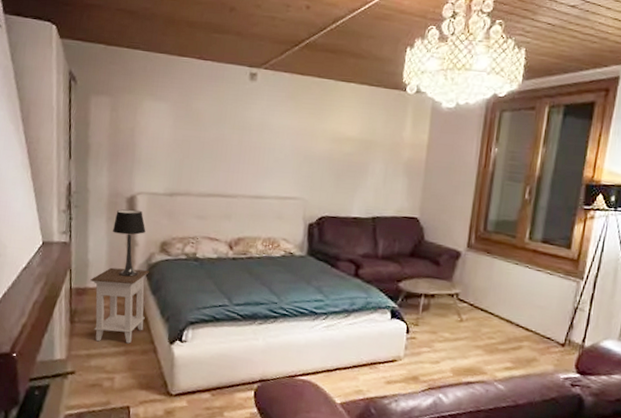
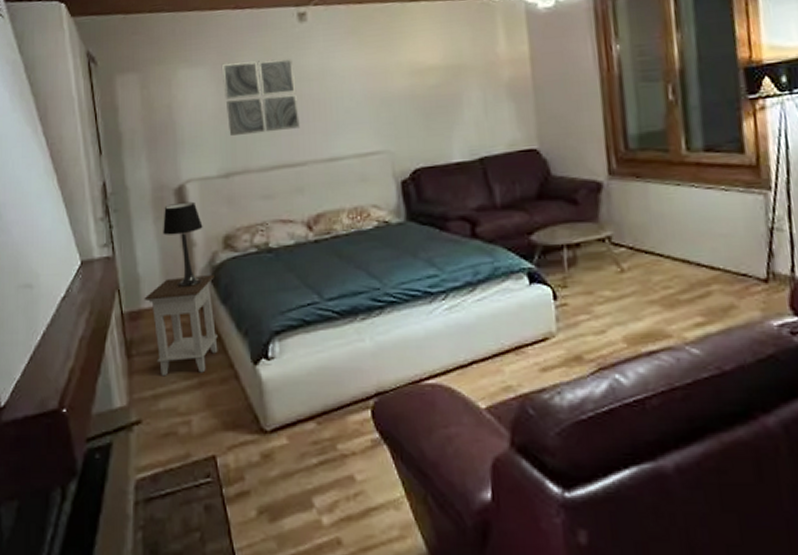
wall art: none [178,102,239,167] -> present [221,59,300,136]

